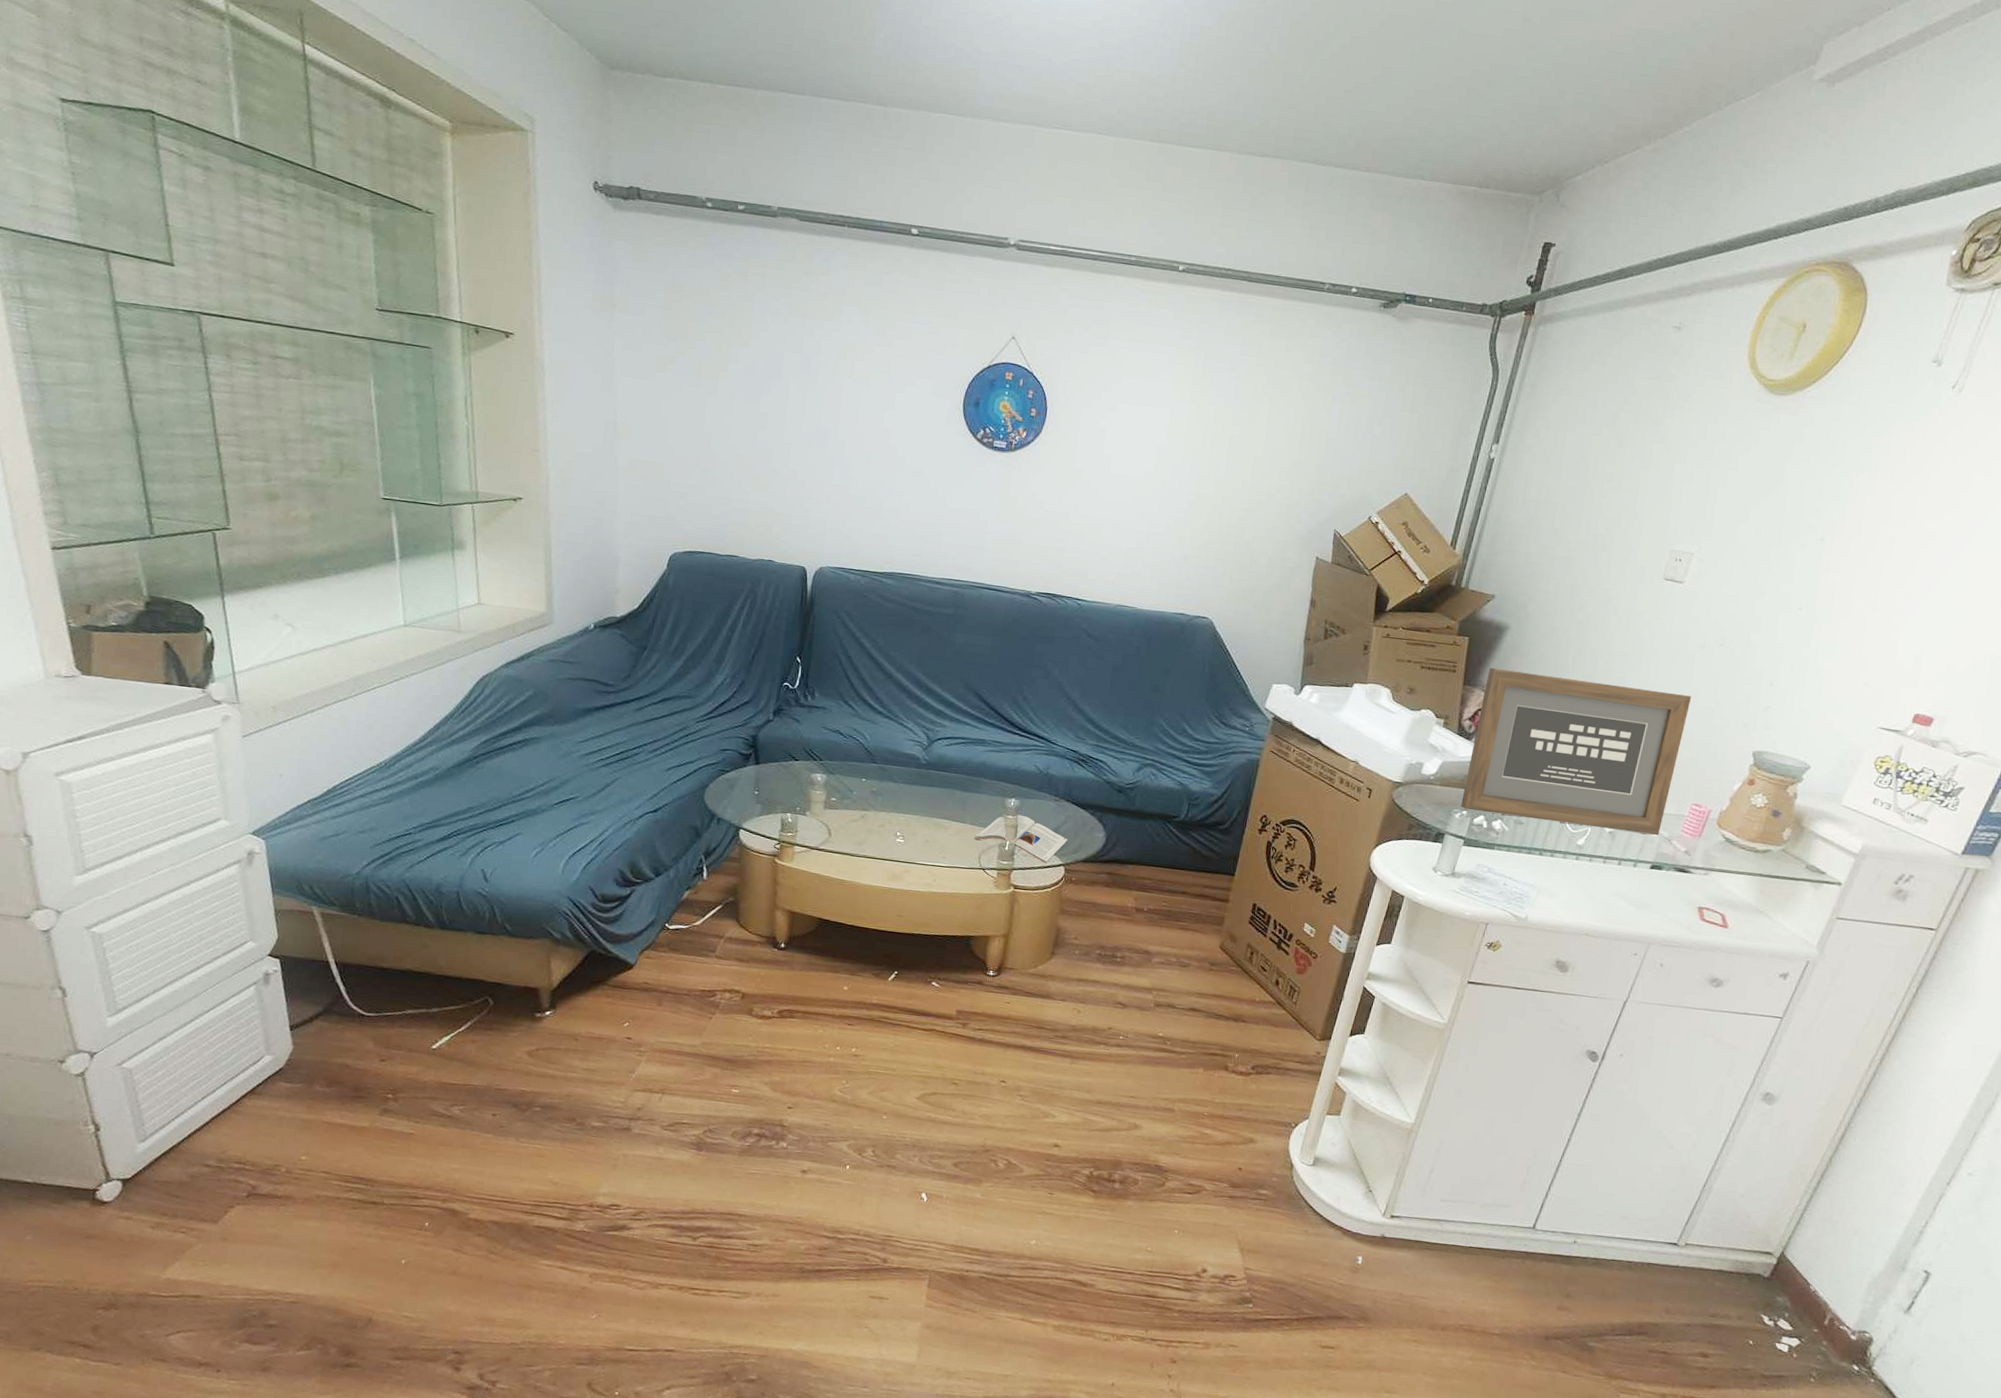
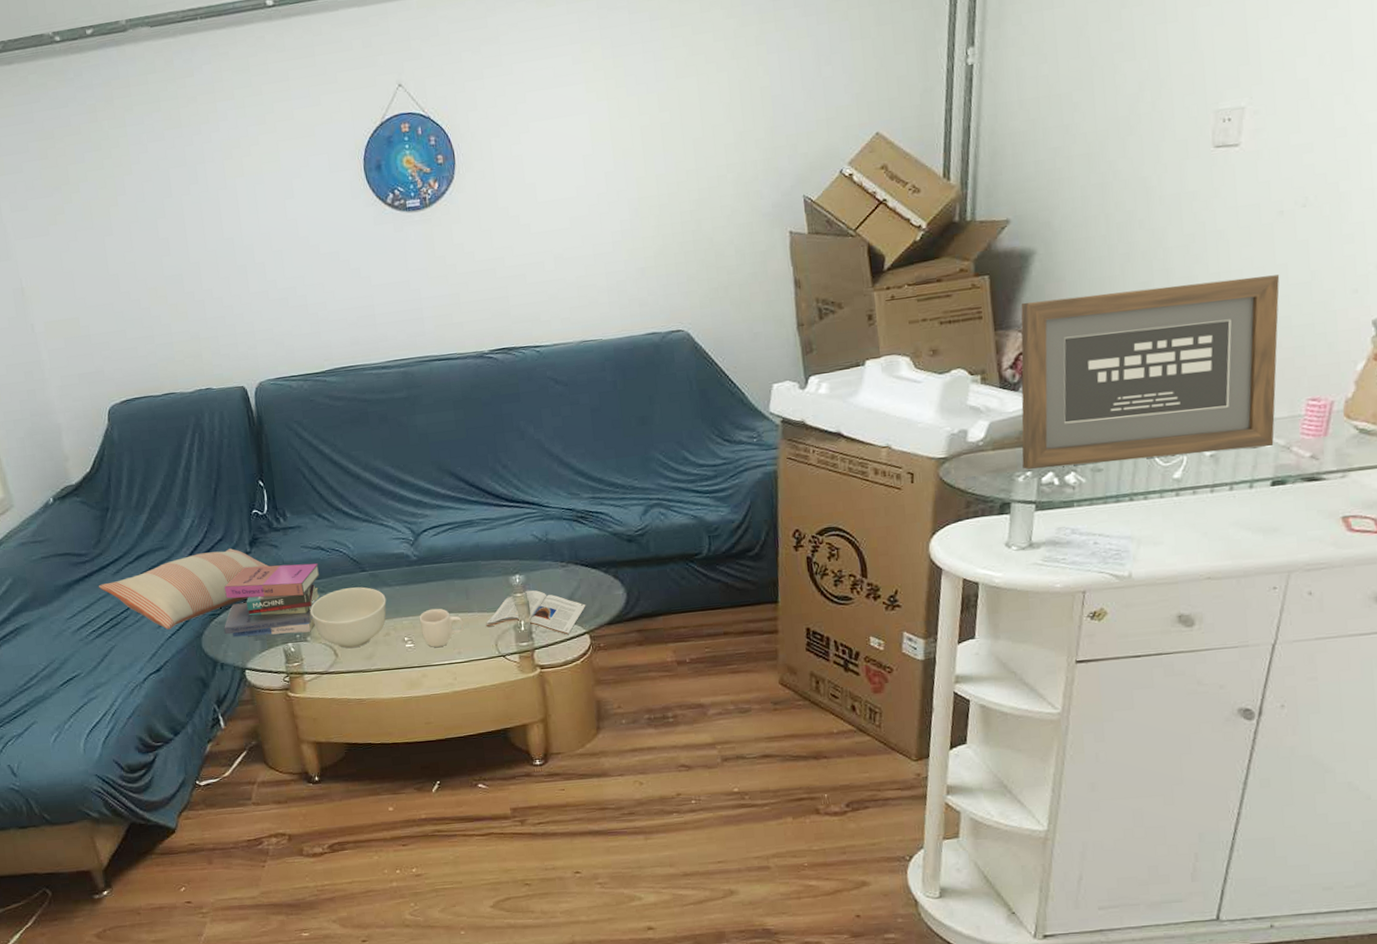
pillow: none [618,710,786,775] -> present [99,548,268,630]
books: none [729,733,834,807] -> present [224,563,320,637]
bowl: none [815,774,889,832] -> present [310,586,387,649]
mug: none [914,811,955,848] -> present [419,608,464,647]

